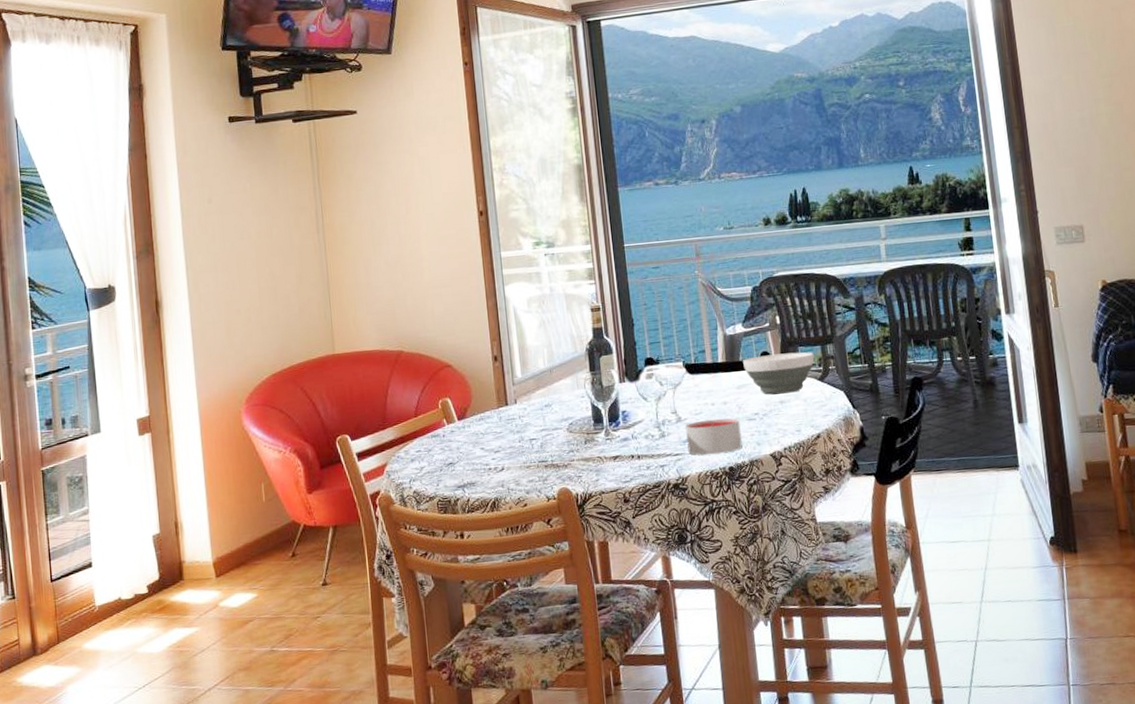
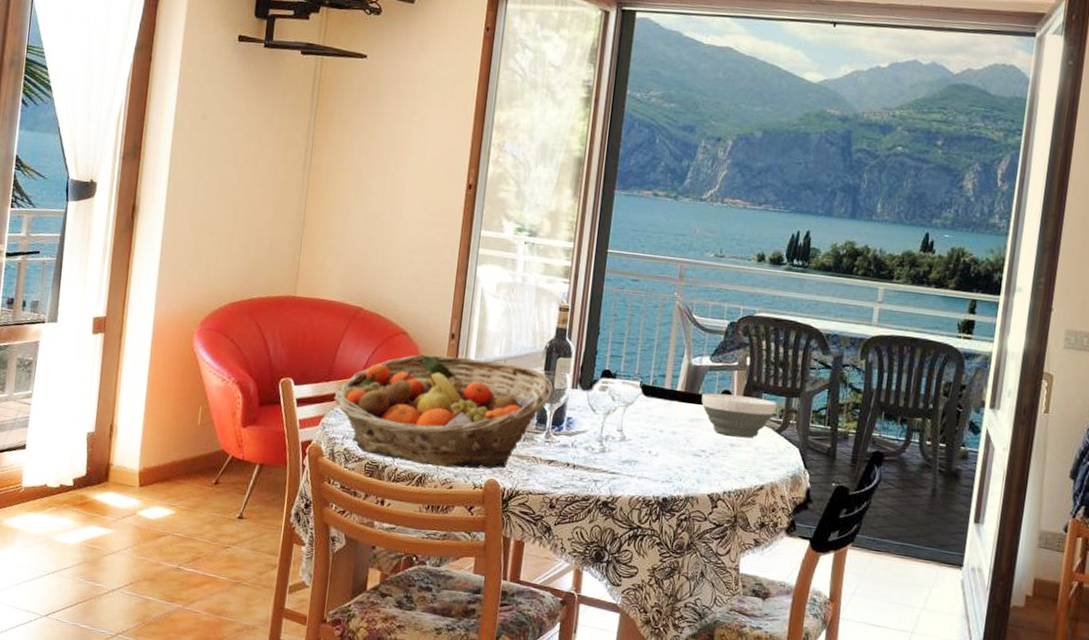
fruit basket: none [393,372,603,491] -> present [334,354,554,469]
candle: present [685,418,743,456] -> none [625,444,685,483]

